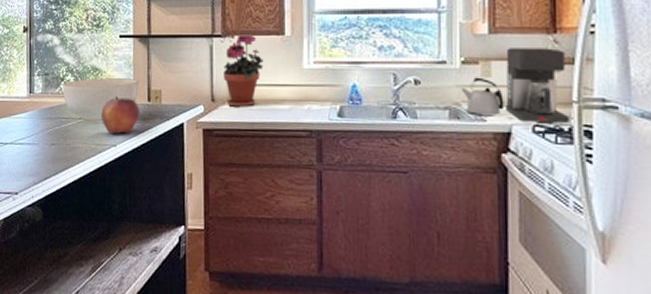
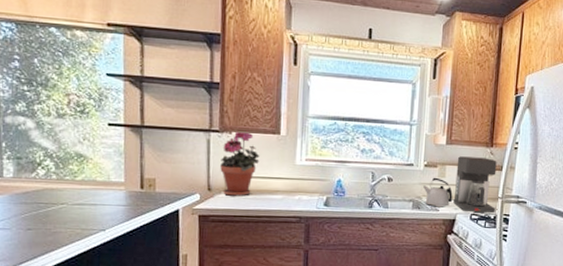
bowl: present [63,78,139,122] -> none [40,164,131,207]
fruit: present [101,96,140,135] -> none [87,183,132,220]

